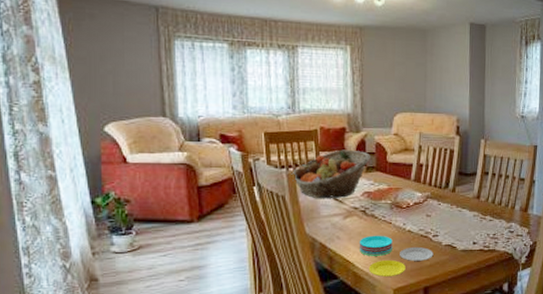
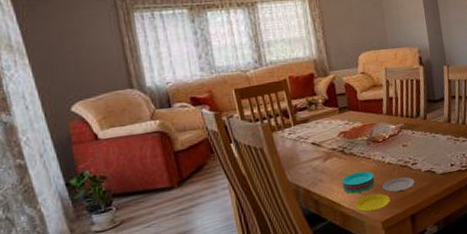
fruit basket: present [291,149,370,198] -> none [266,93,342,146]

